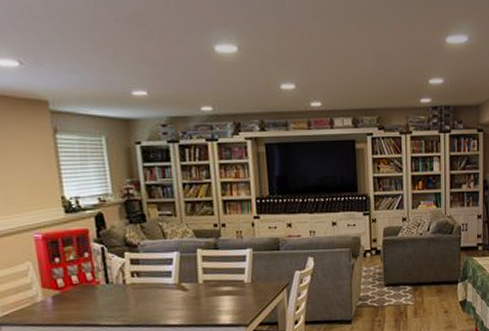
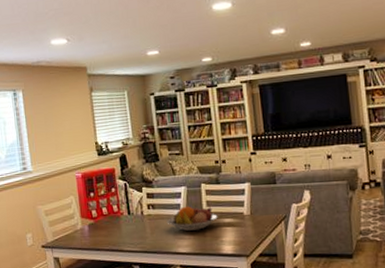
fruit bowl: none [154,273,217,301] -> present [166,205,219,231]

